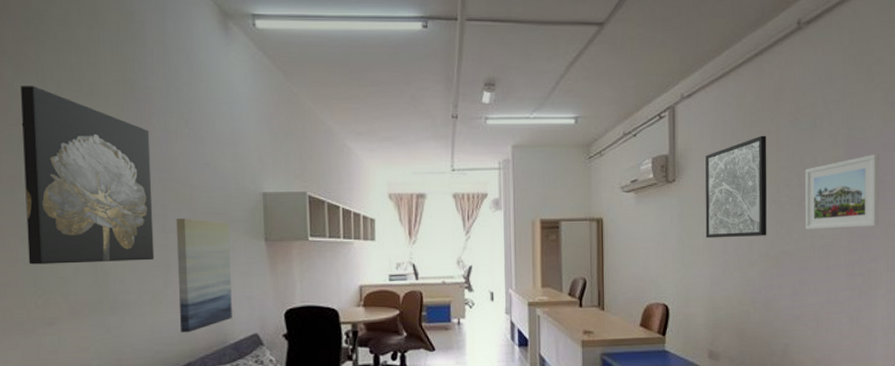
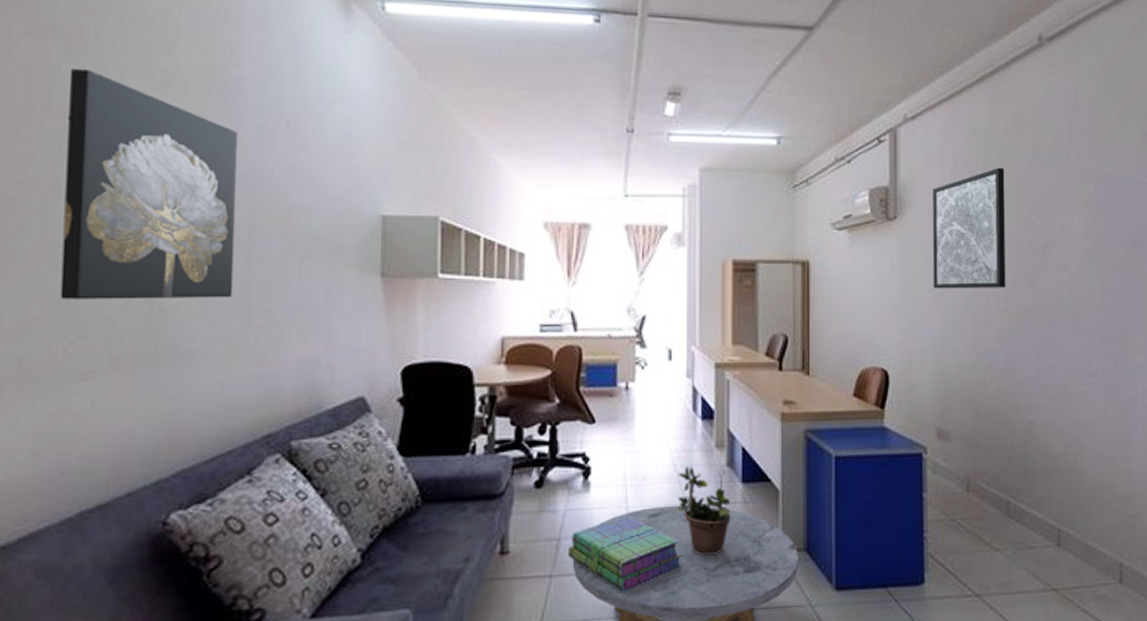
wall art: present [175,218,232,333] -> none [259,245,335,395]
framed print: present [805,154,880,229] -> none [1050,194,1136,282]

